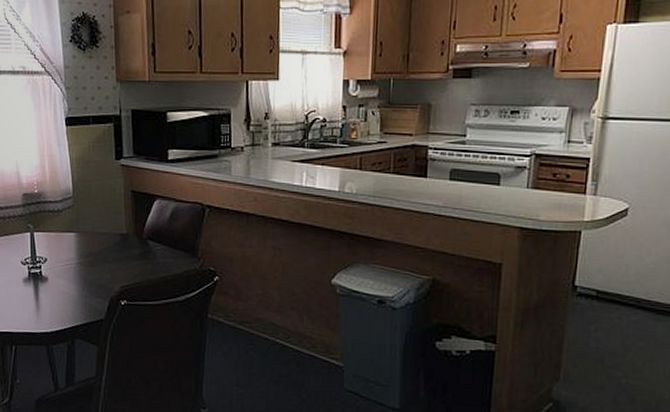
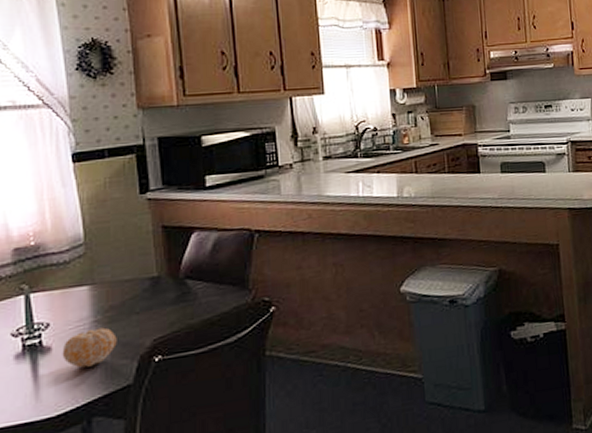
fruit: none [55,268,94,299] -> present [62,327,117,368]

